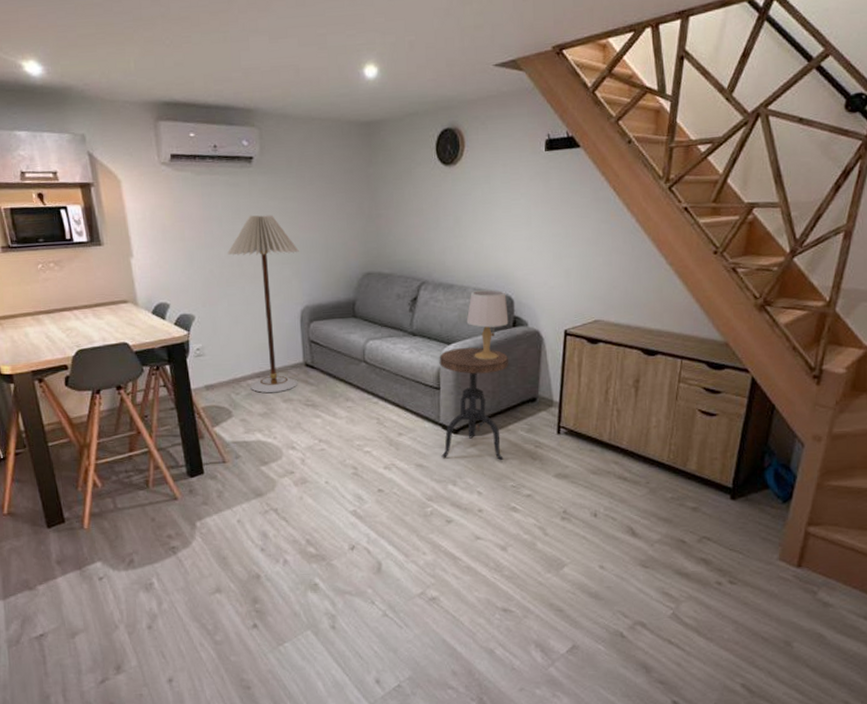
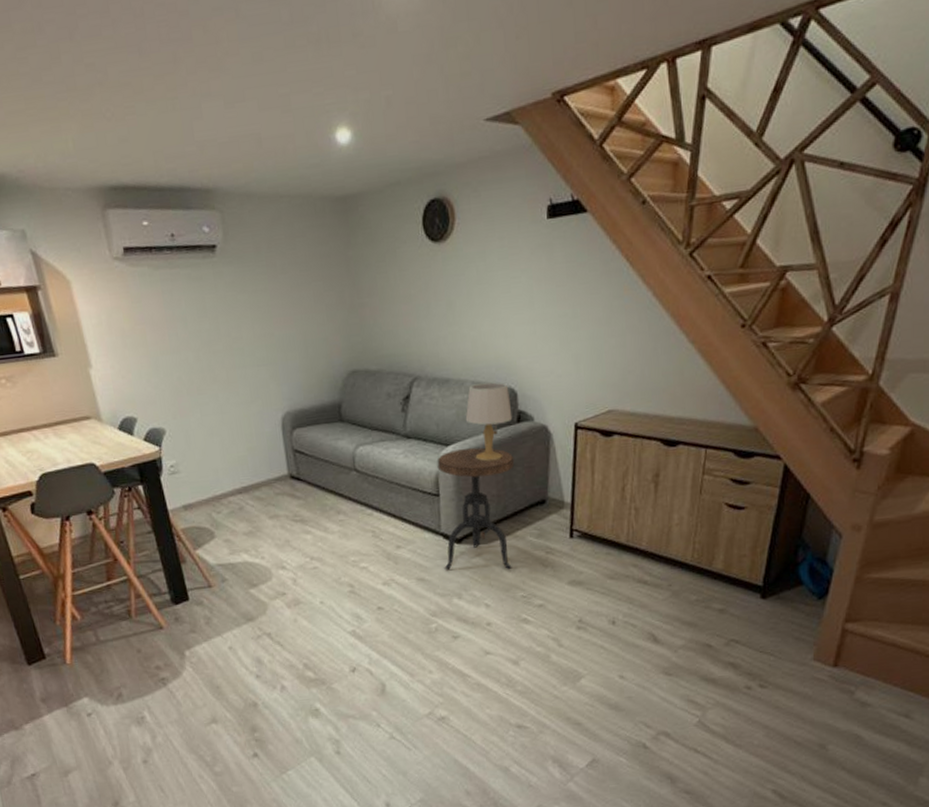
floor lamp: present [228,215,299,393] -> none [196,311,284,510]

